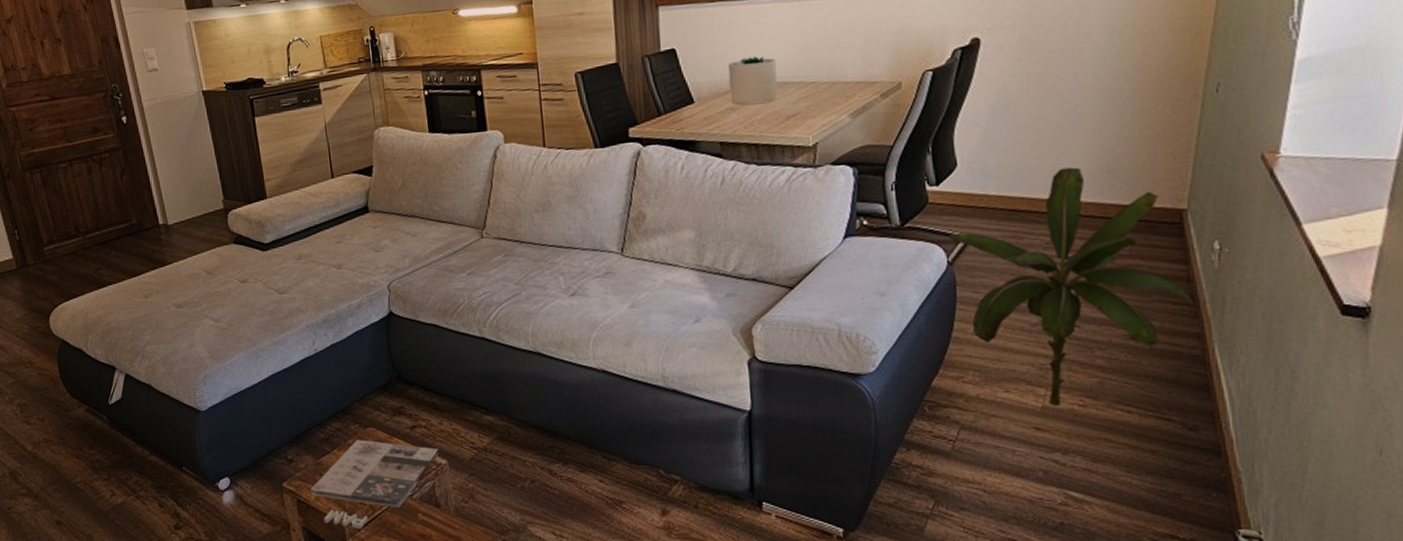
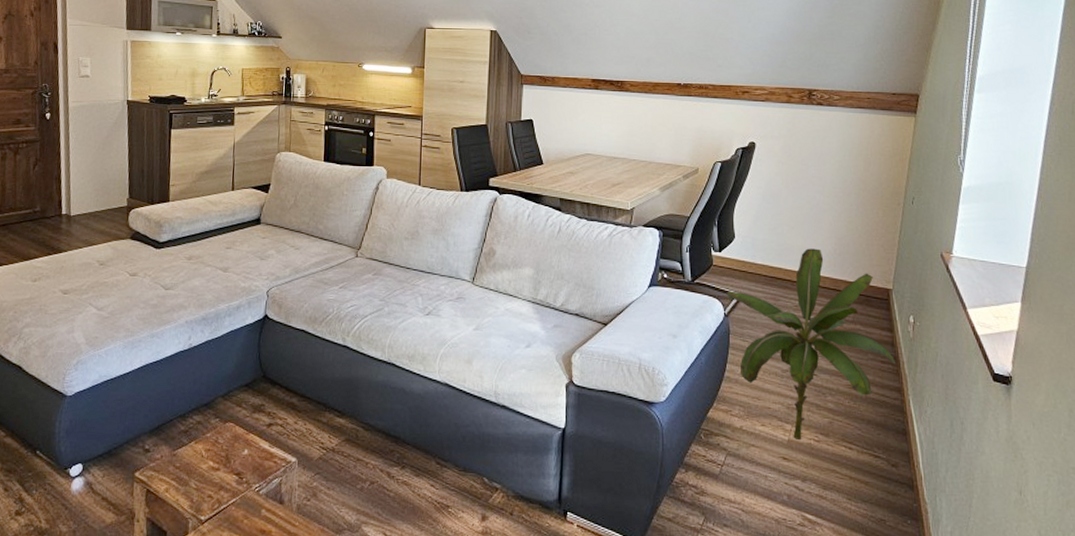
magazine: present [310,439,438,529] -> none [161,433,290,522]
planter: present [728,56,777,106] -> none [571,134,608,172]

